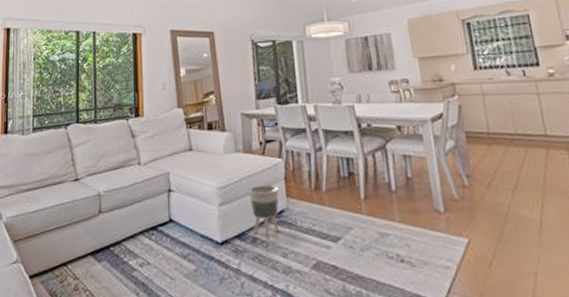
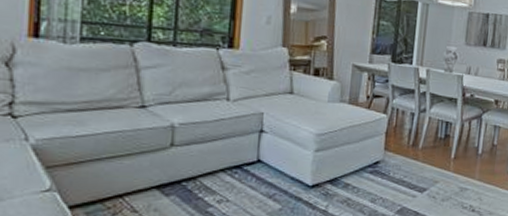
planter: present [249,184,279,240] -> none [347,136,378,187]

